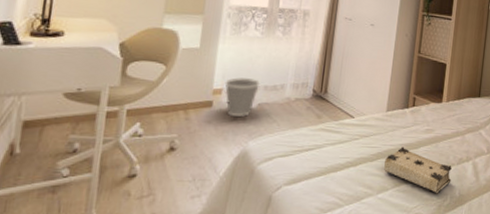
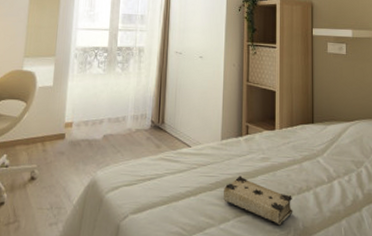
wastebasket: present [225,77,260,117] -> none [74,111,104,148]

